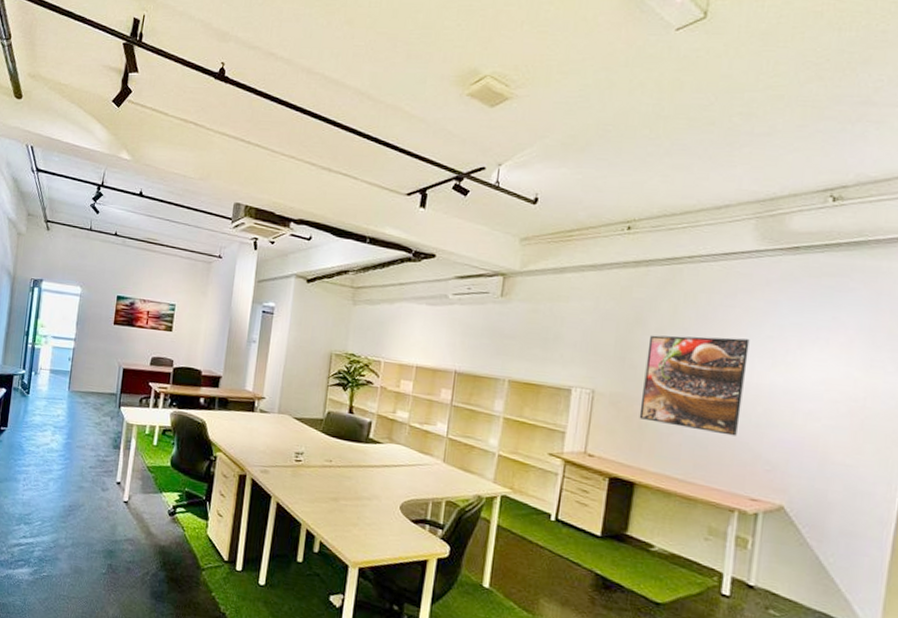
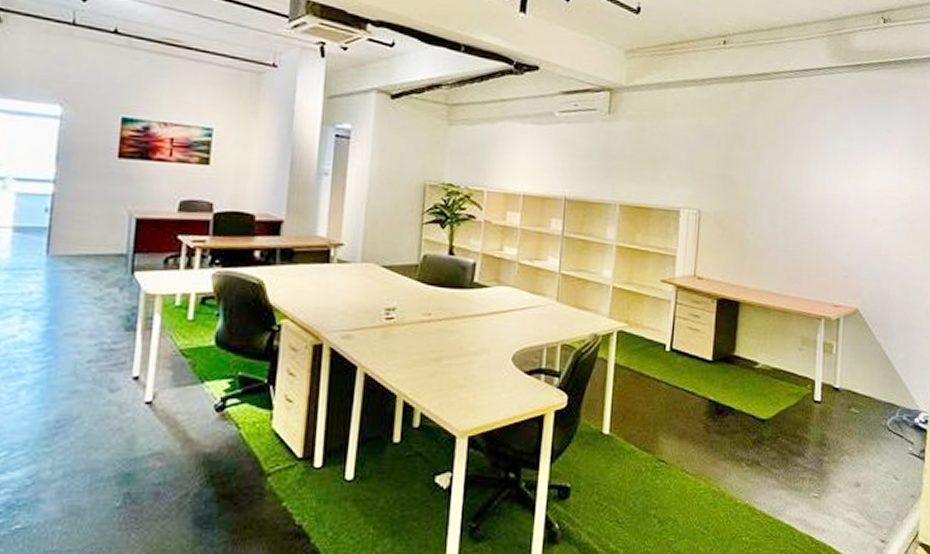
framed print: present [639,335,750,436] -> none [740,151,827,247]

